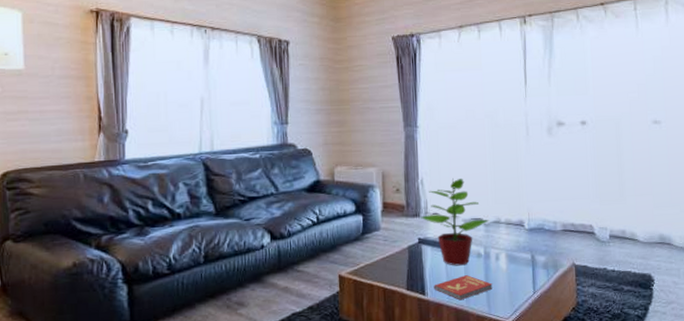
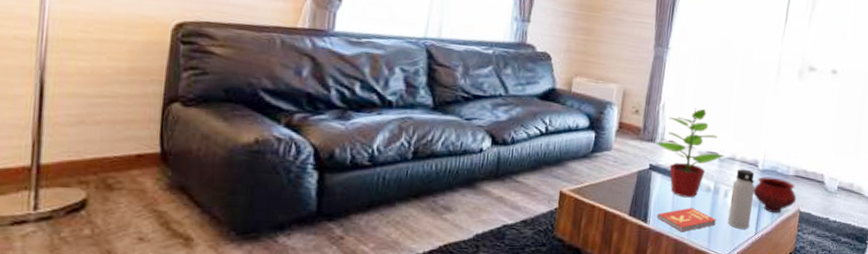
water bottle: none [502,230,526,290] -> present [727,169,755,229]
bowl: none [523,234,570,271] -> present [752,176,797,214]

